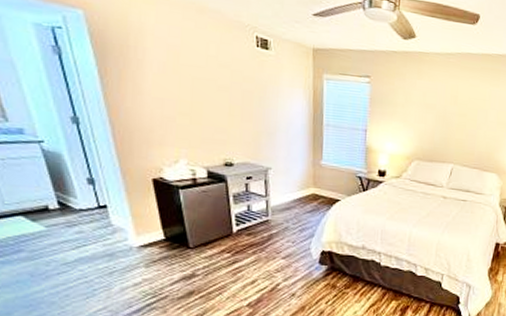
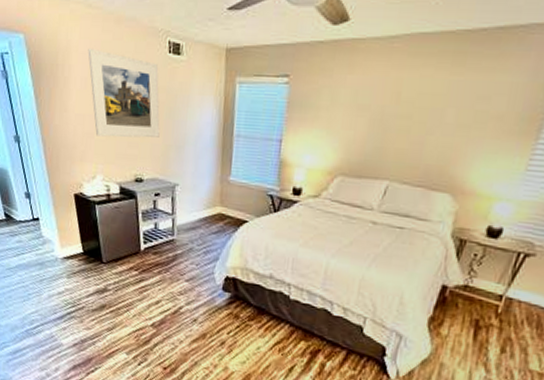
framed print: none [166,33,250,124] -> present [88,48,160,138]

